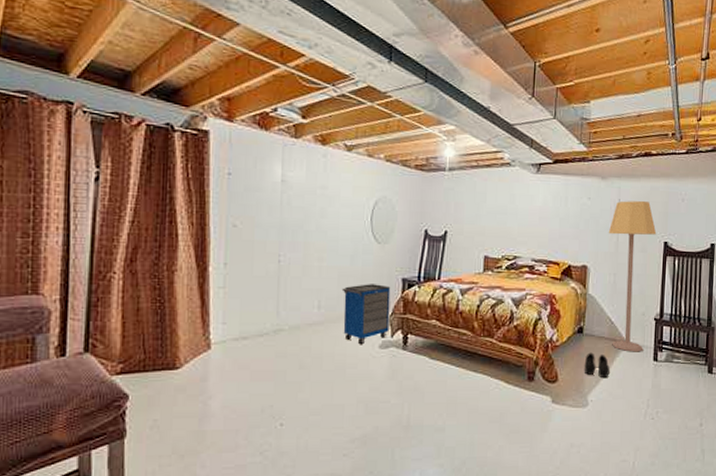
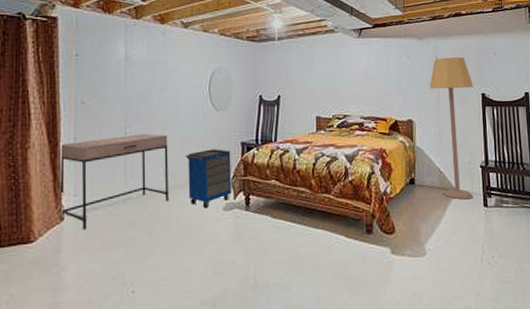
desk: none [207,263,325,360] -> present [60,134,169,230]
boots: present [584,352,610,379] -> none [418,202,444,227]

